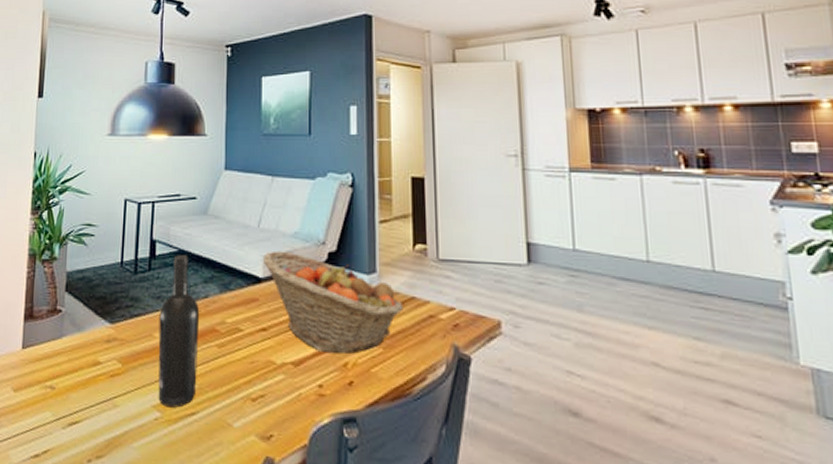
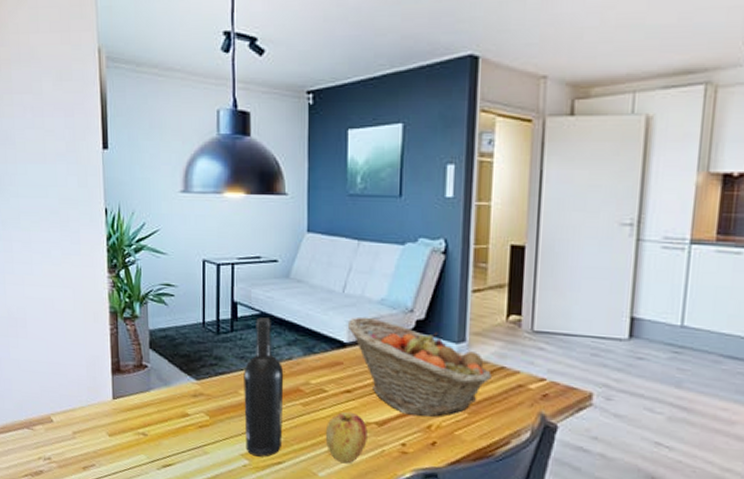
apple: none [240,351,284,411] -> present [325,411,368,464]

